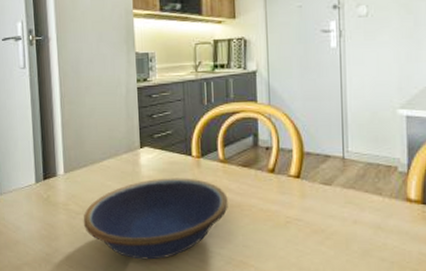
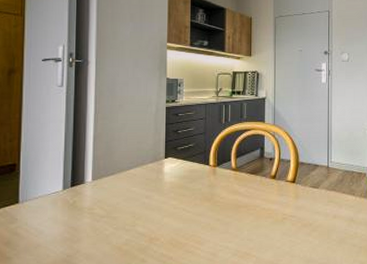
bowl: present [83,178,228,260] -> none [106,183,237,256]

